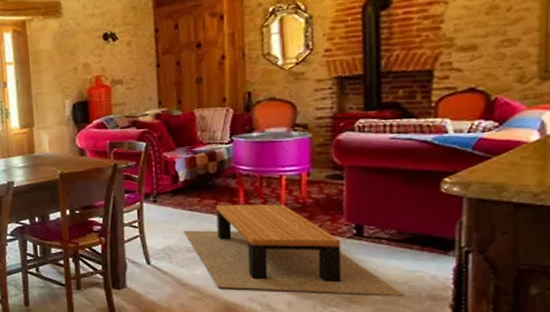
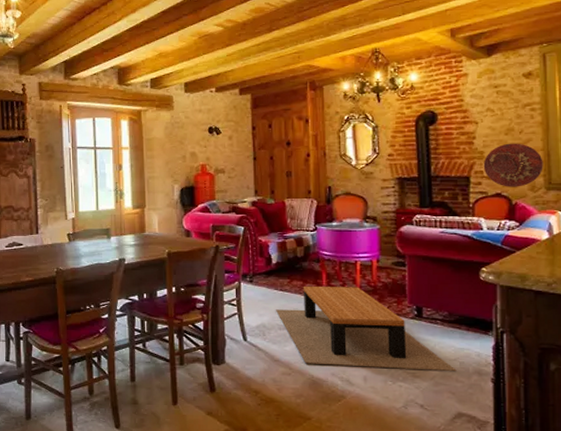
decorative platter: none [452,23,539,80] -> present [483,143,543,187]

